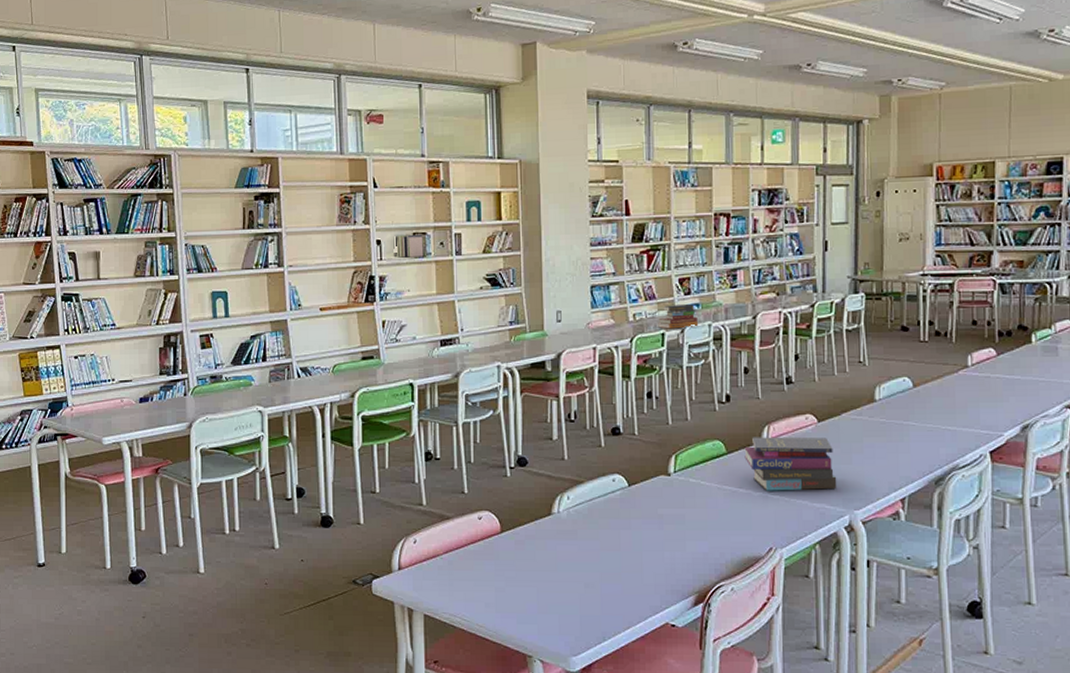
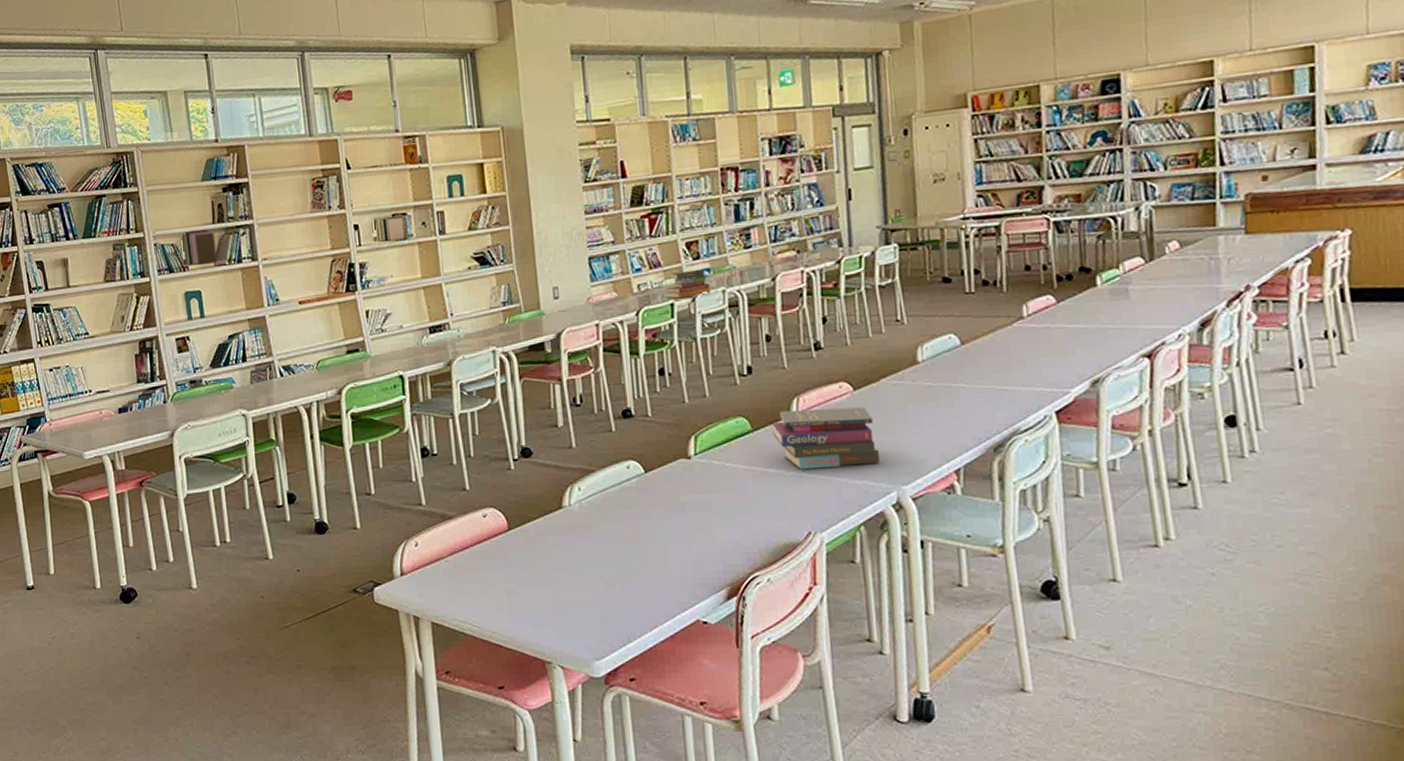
books: none [210,234,245,267] -> present [179,229,217,266]

